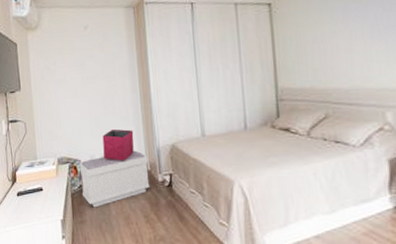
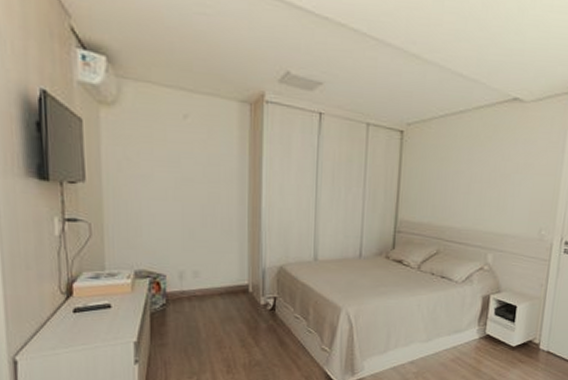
bench: present [79,150,150,208] -> none [163,269,250,330]
storage bin: present [102,128,134,161] -> none [195,242,236,280]

